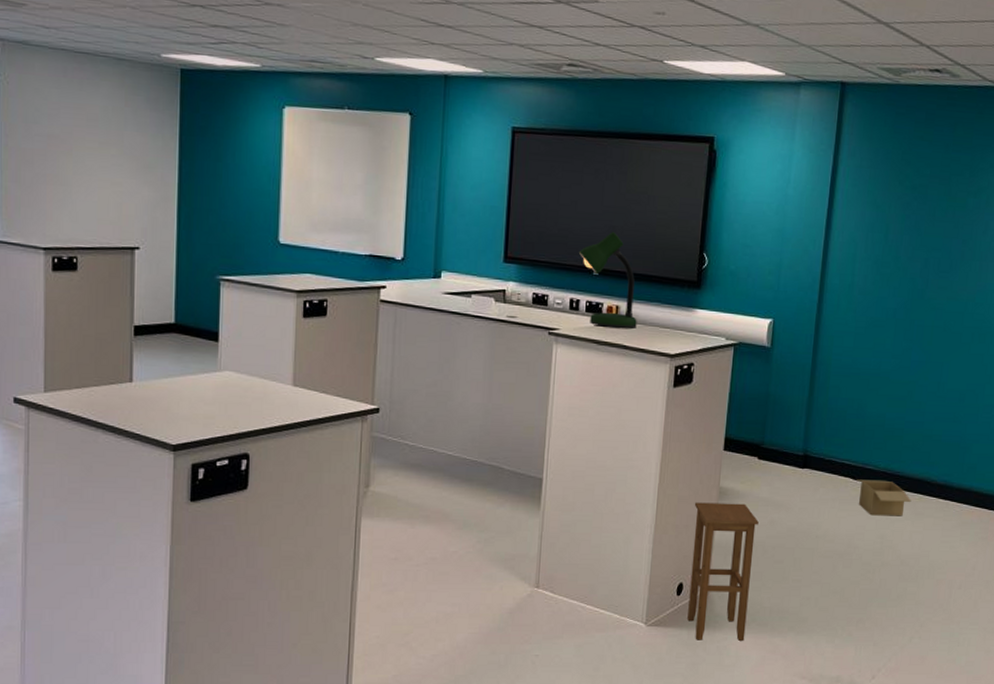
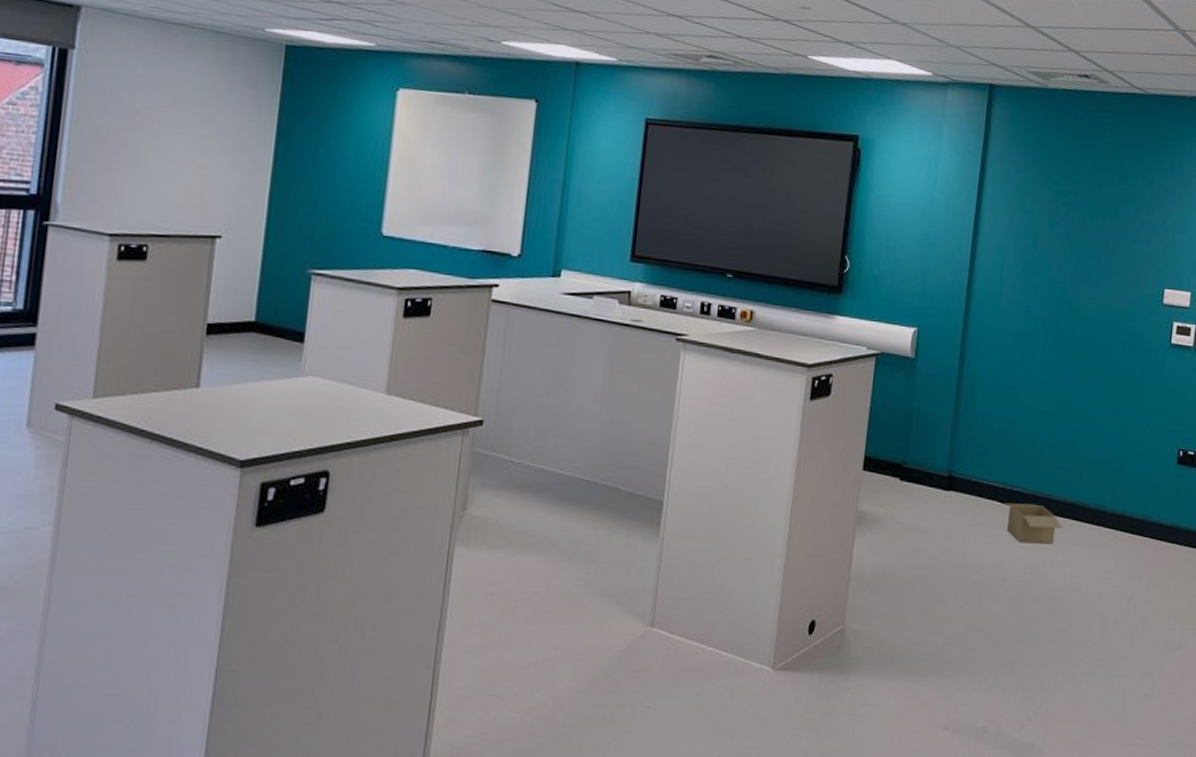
desk lamp: present [578,232,637,328] -> none [712,232,773,335]
stool: present [687,502,759,641] -> none [819,528,899,687]

